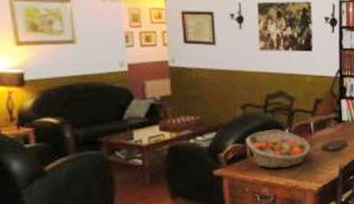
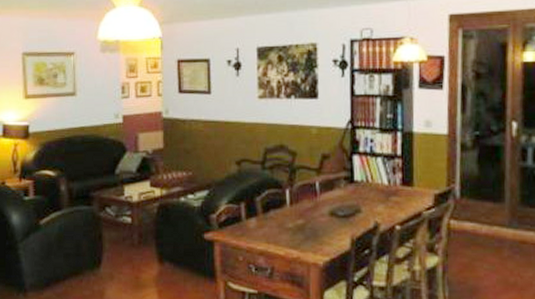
fruit basket: present [246,129,310,169] -> none [241,188,315,236]

